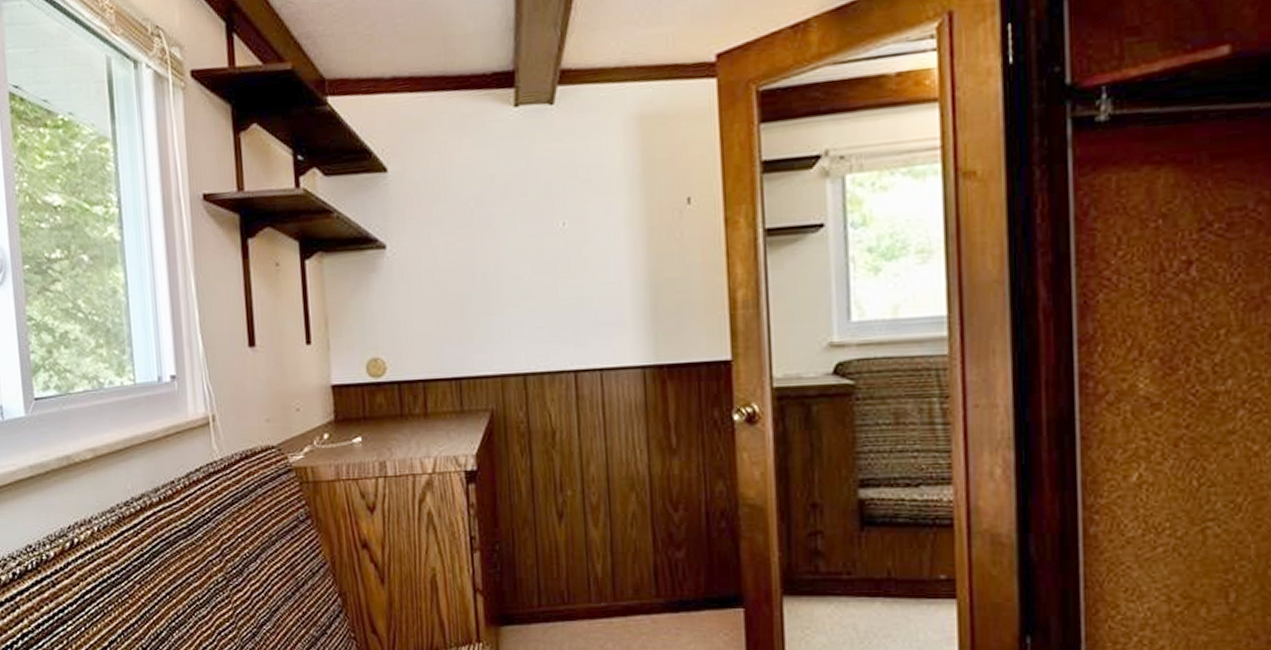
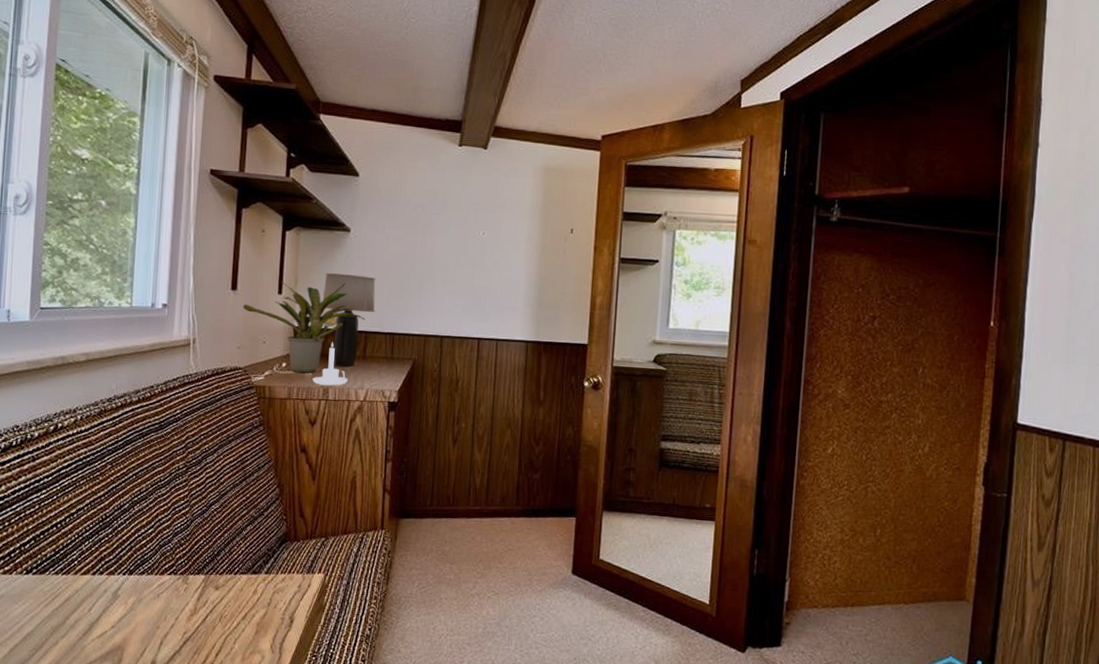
potted plant: none [265,318,421,444] -> present [243,281,366,373]
table lamp: none [361,305,432,432] -> present [322,273,376,367]
candle holder: none [363,398,409,458] -> present [312,341,348,386]

